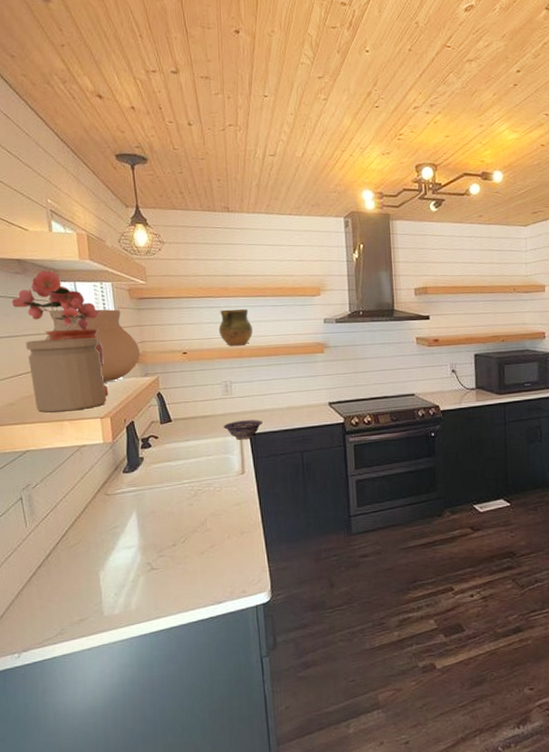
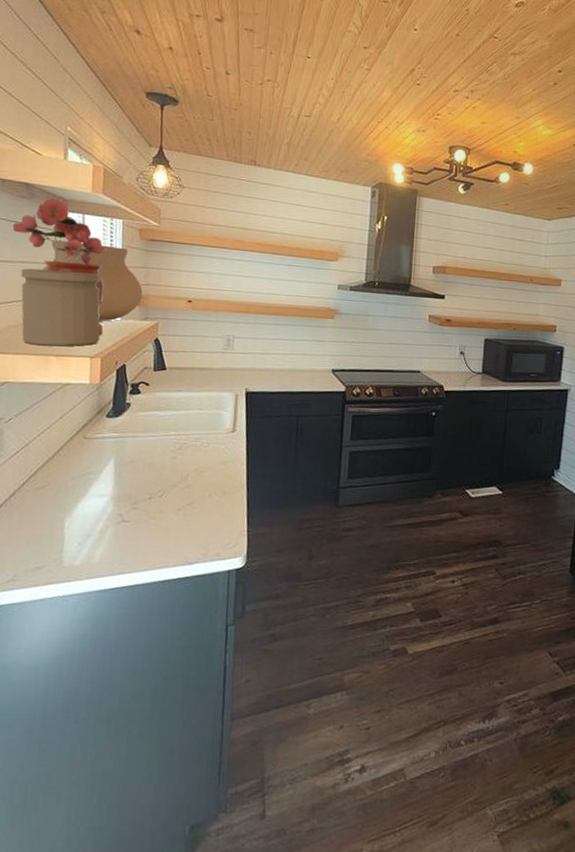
ceramic jug: present [218,309,252,347] -> none [228,262,264,302]
decorative bowl: present [223,419,263,440] -> none [219,377,262,397]

